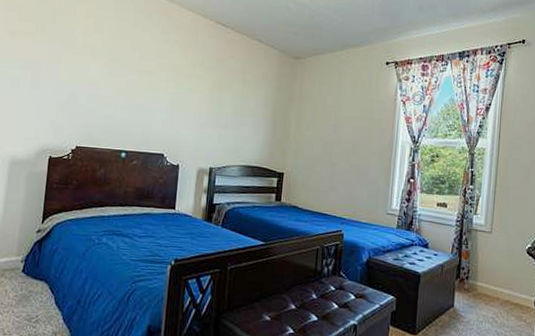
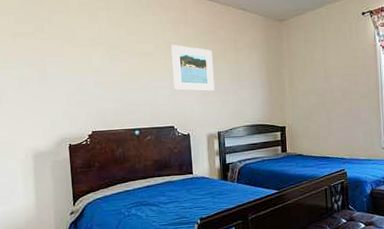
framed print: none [170,67,218,123] -> present [171,45,215,91]

